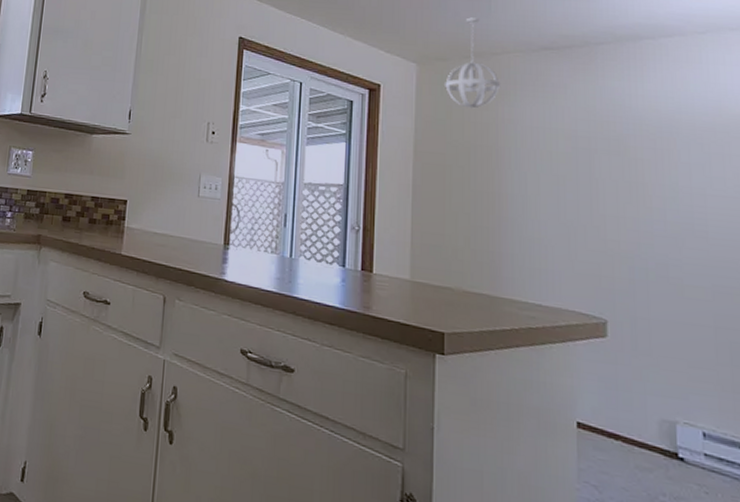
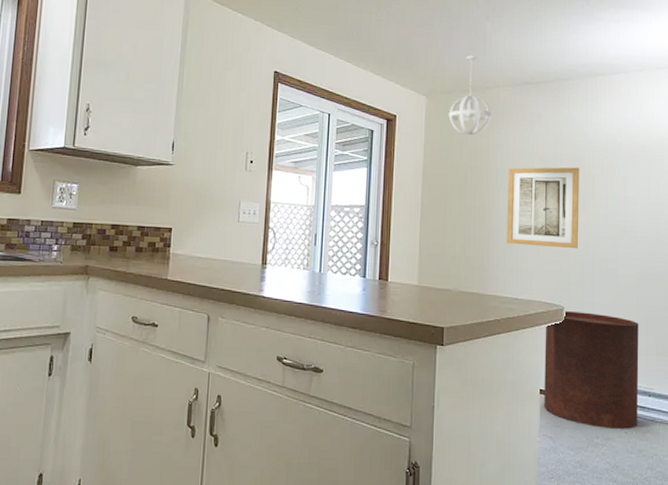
wall art: none [524,147,624,250] -> present [507,167,580,249]
trash can: none [581,326,725,490] -> present [544,311,639,429]

